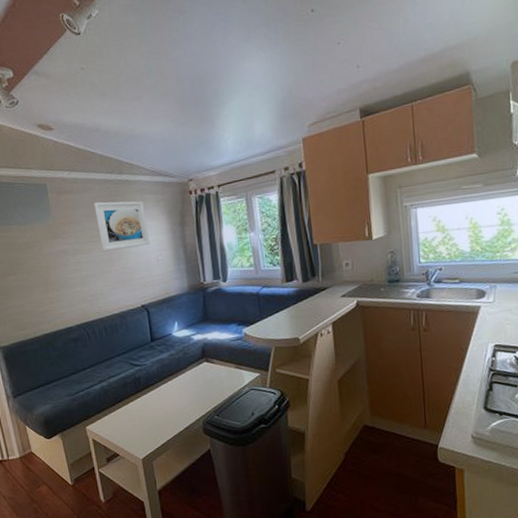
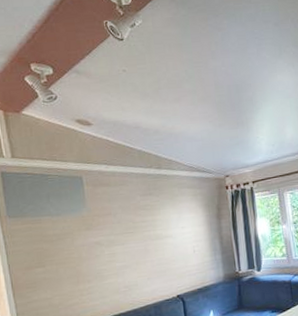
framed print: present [94,201,150,252] -> none [131,194,187,243]

